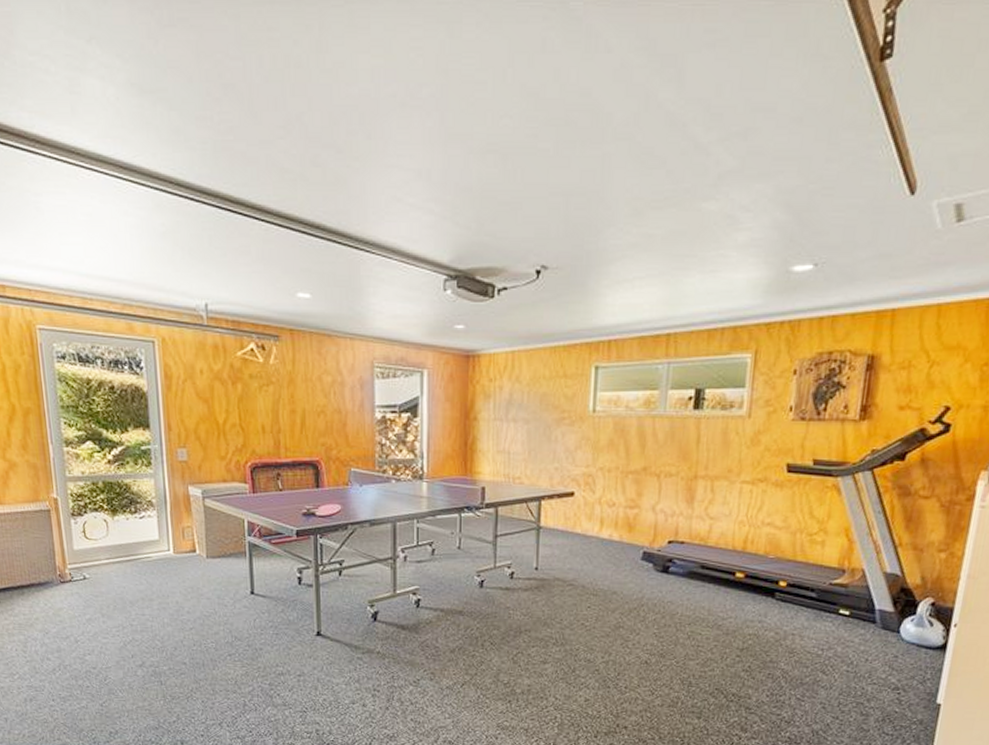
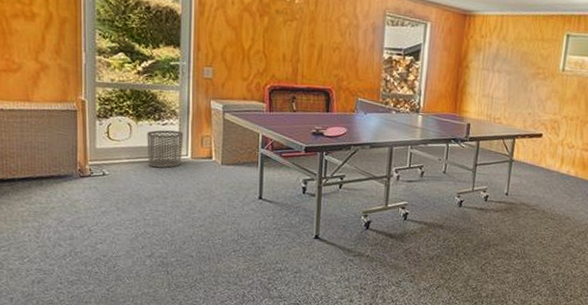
waste bin: none [124,524,164,567] -> present [147,130,183,168]

